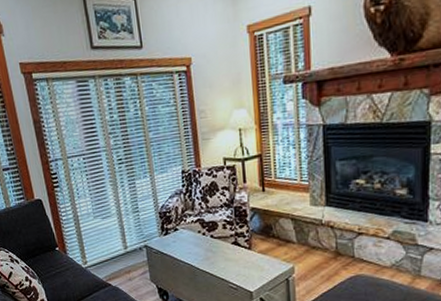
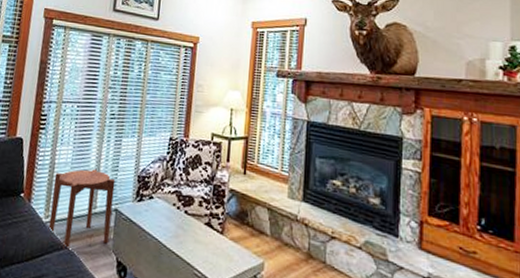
side table: none [81,214,147,286] -> present [48,169,116,250]

